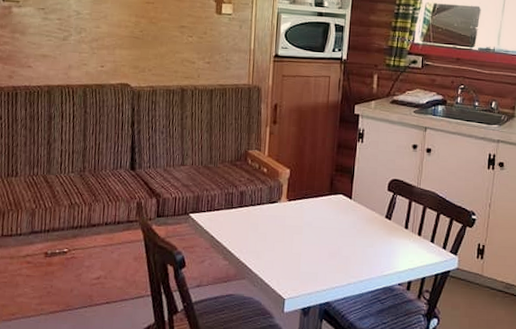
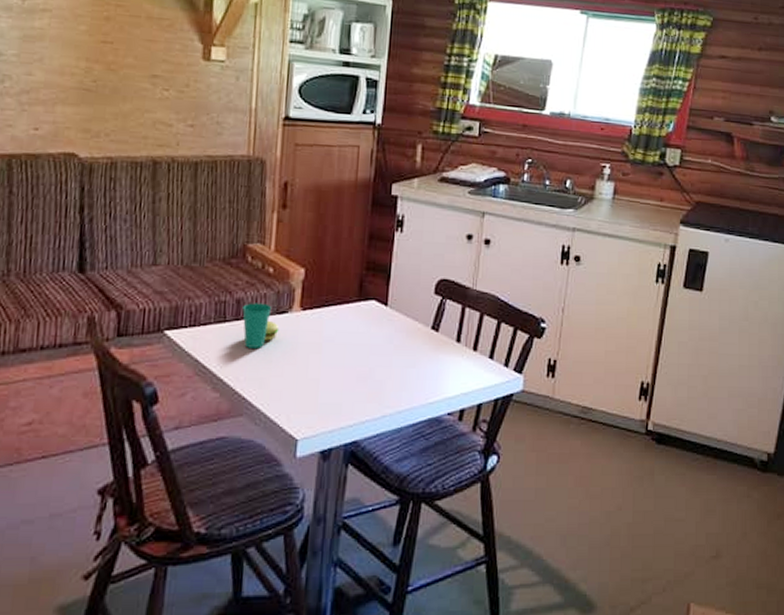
cup: none [244,194,271,229] -> present [242,303,279,348]

